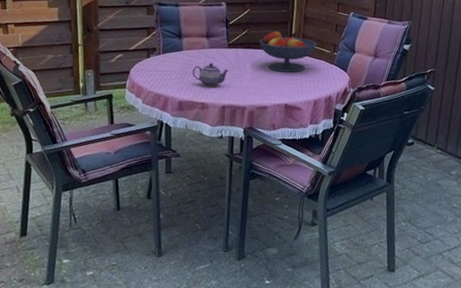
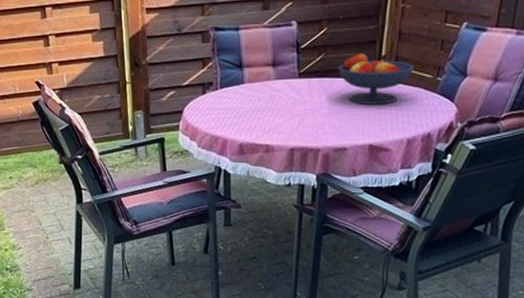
teapot: present [192,63,229,87] -> none [255,97,300,126]

